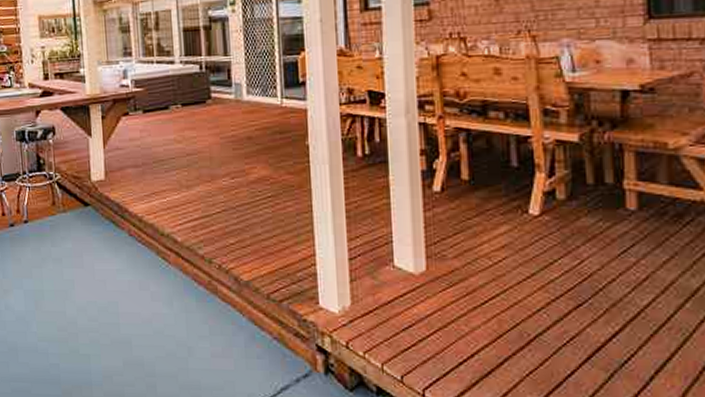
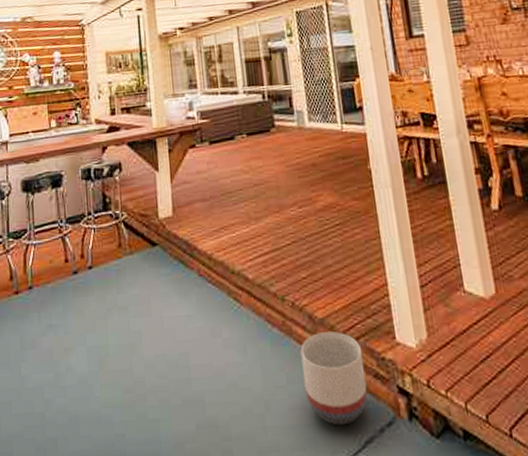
planter: none [224,293,287,373] -> present [300,331,368,426]

